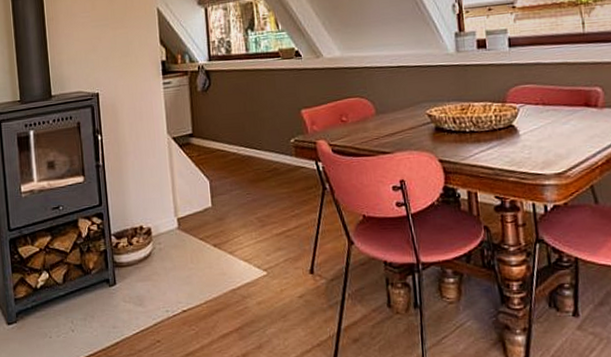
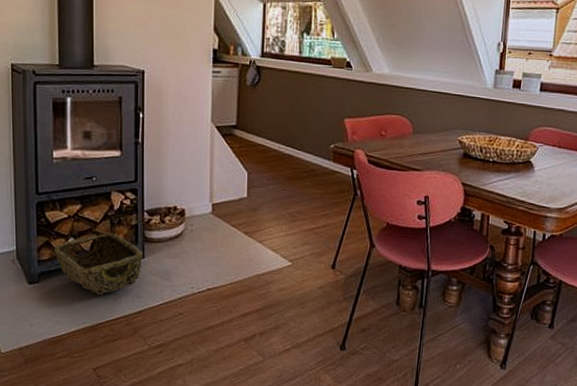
woven basket: none [28,261,115,329] -> present [53,232,143,295]

